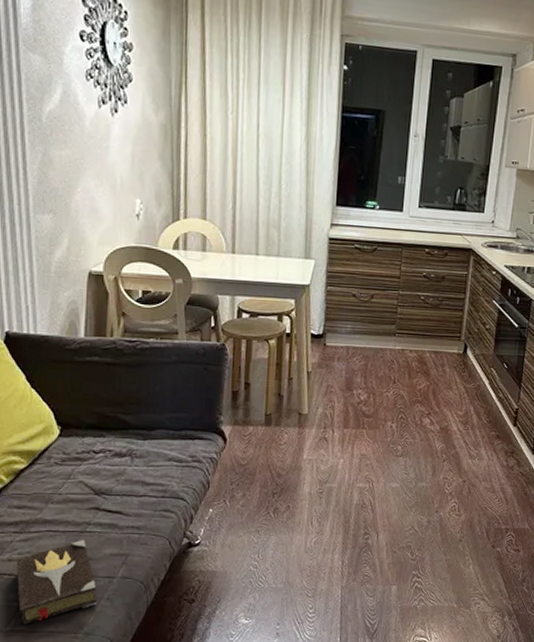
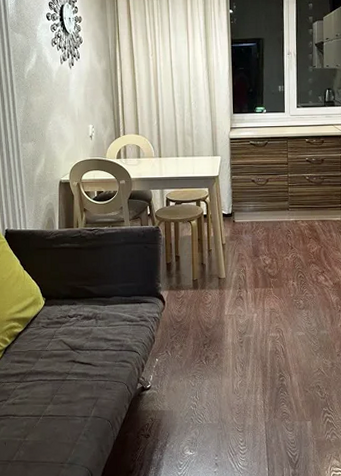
hardback book: present [16,540,97,626] -> none [18,387,77,457]

